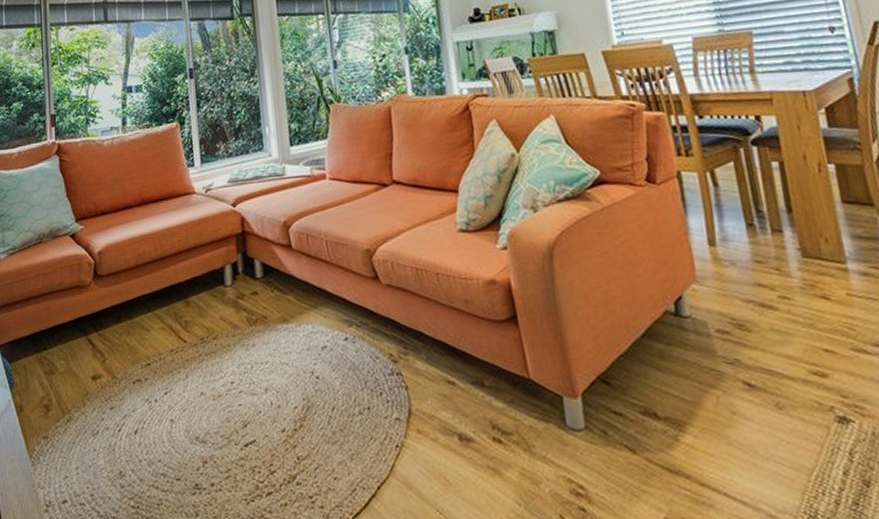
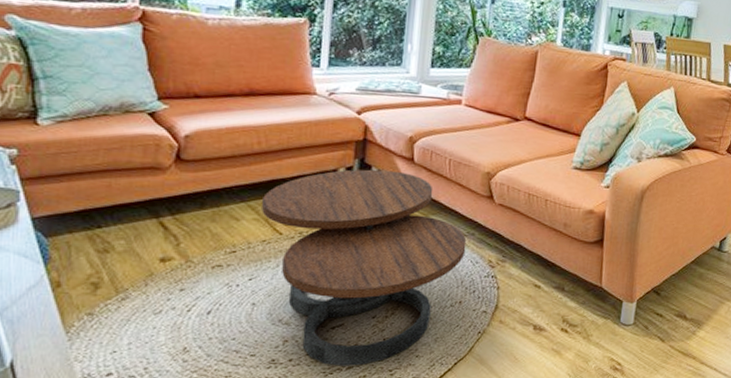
coffee table: none [165,261,363,492] -> present [262,169,467,366]

